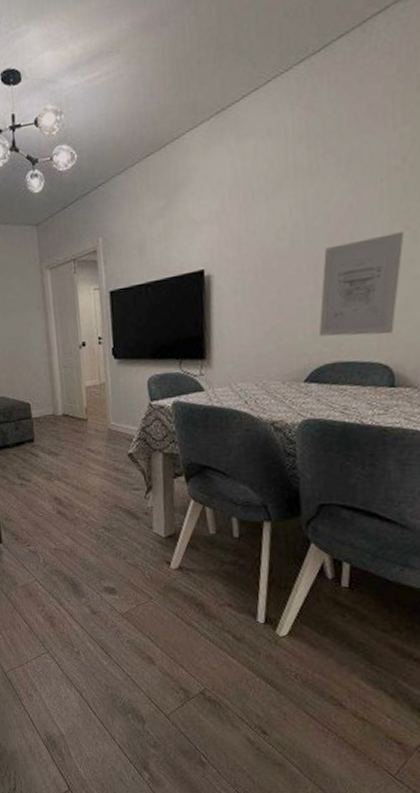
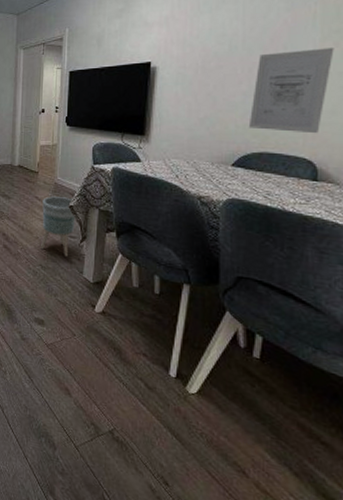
planter: none [96,444,138,514] -> present [41,196,76,258]

